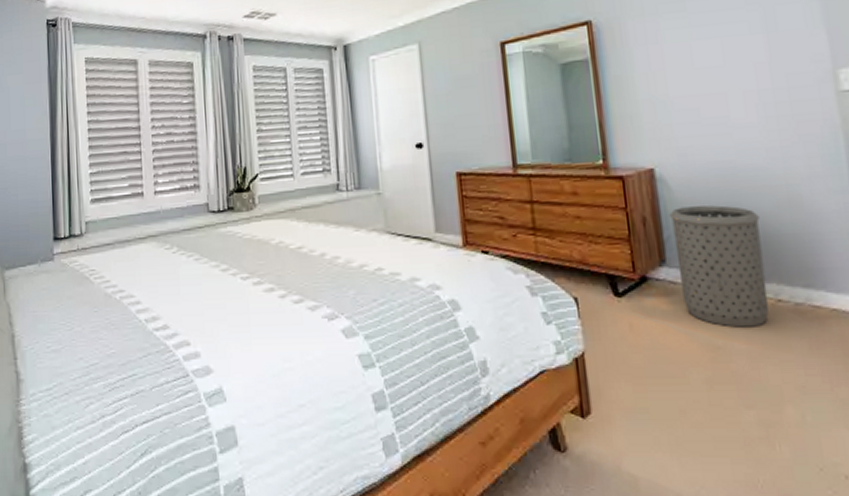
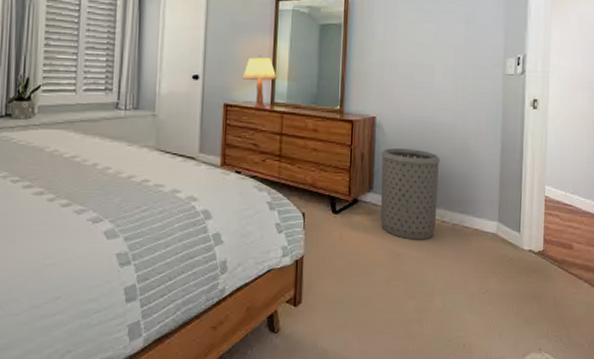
table lamp: none [474,112,516,175] -> present [242,56,277,110]

